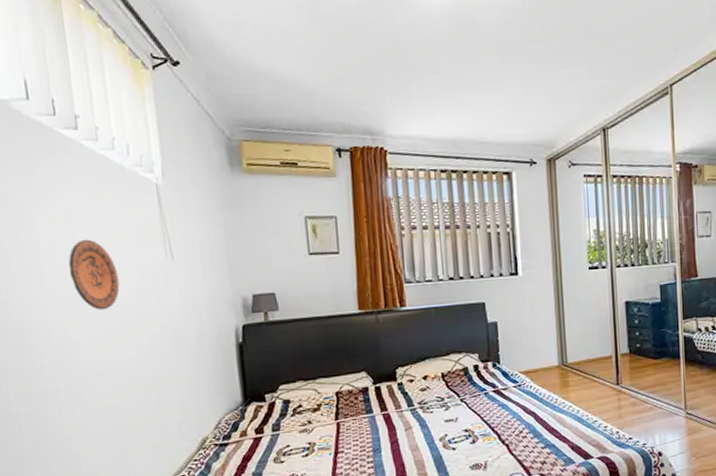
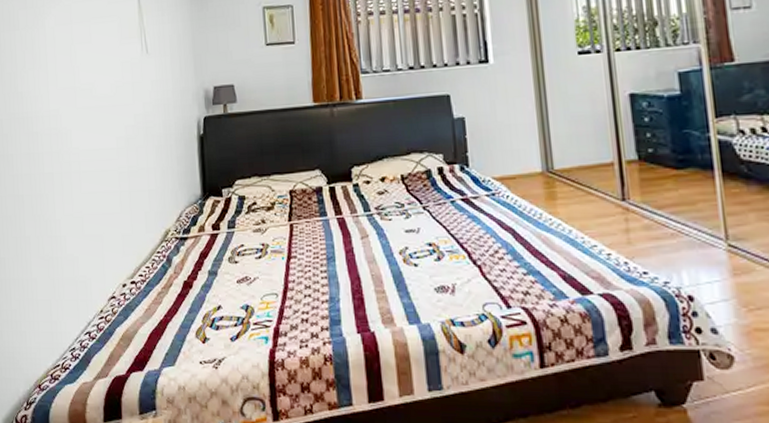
decorative plate: present [68,239,120,310] -> none [67,36,104,102]

